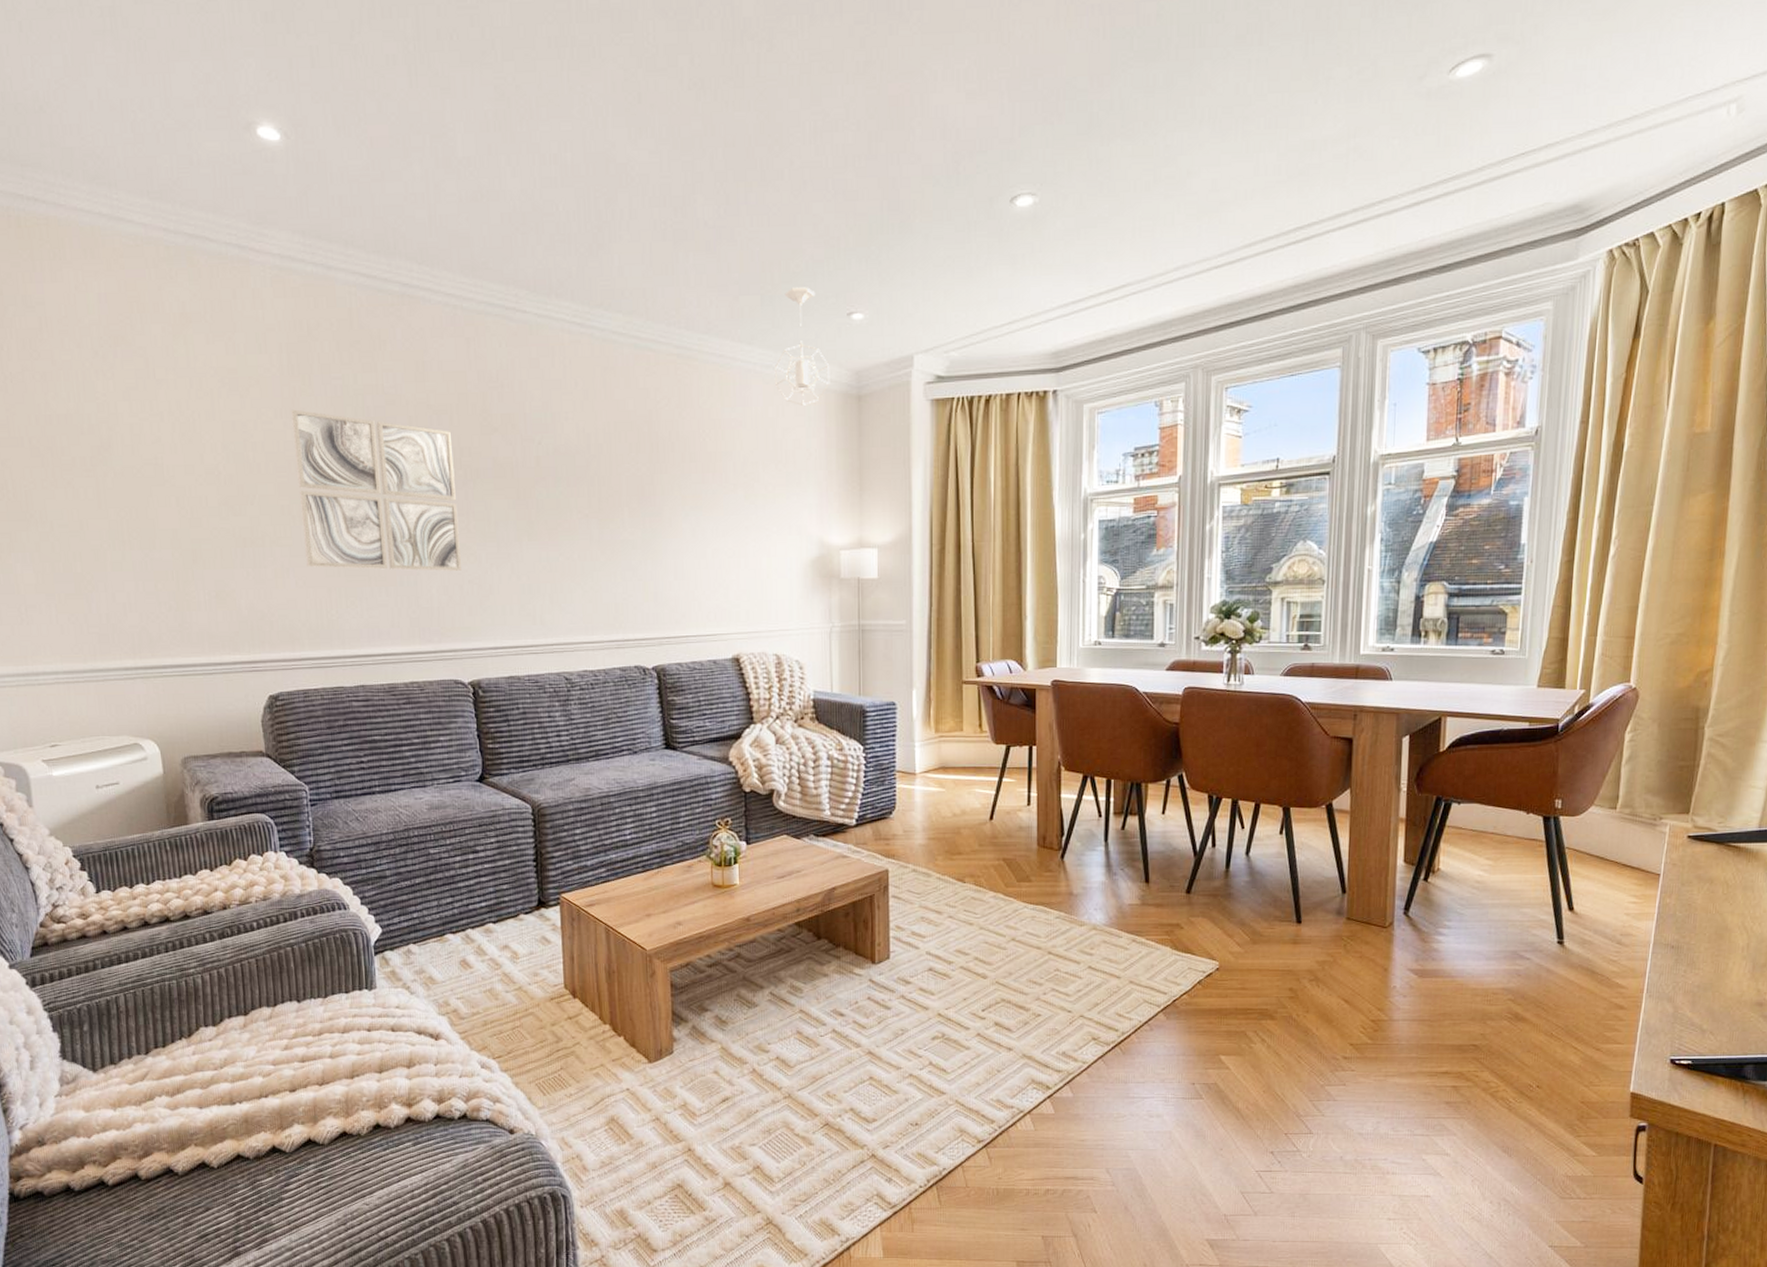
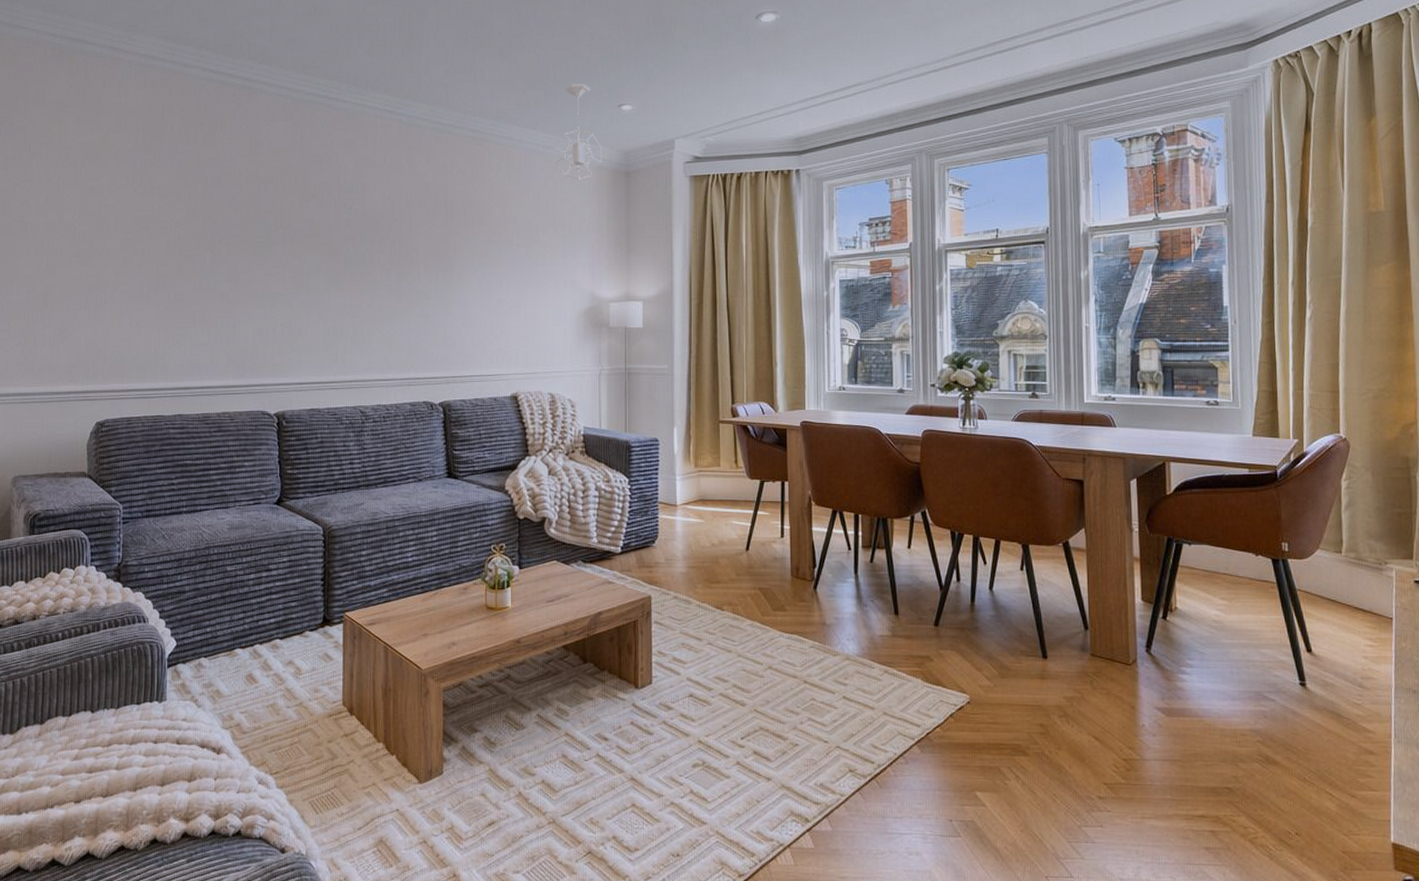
wall art: present [291,409,461,572] -> none [140,178,276,316]

